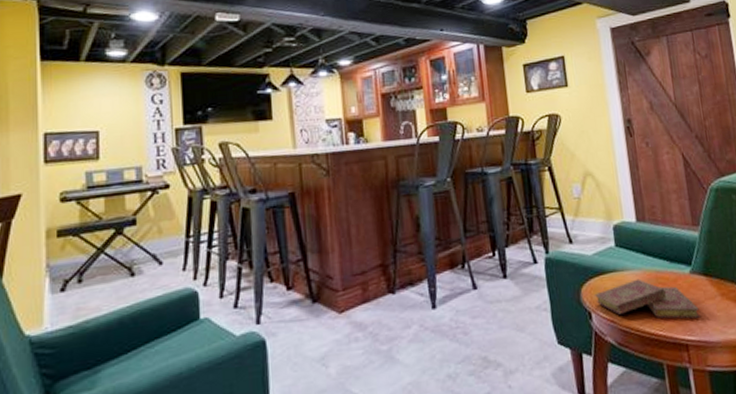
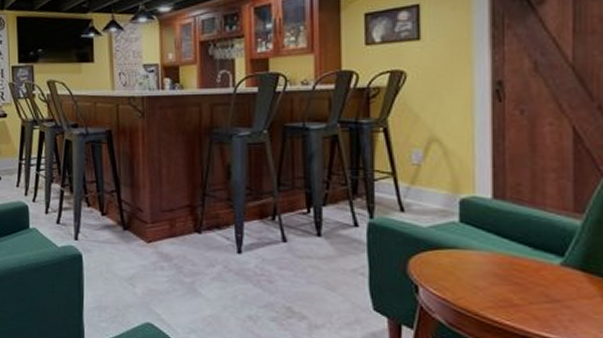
book: present [594,278,700,319] -> none [425,260,567,317]

